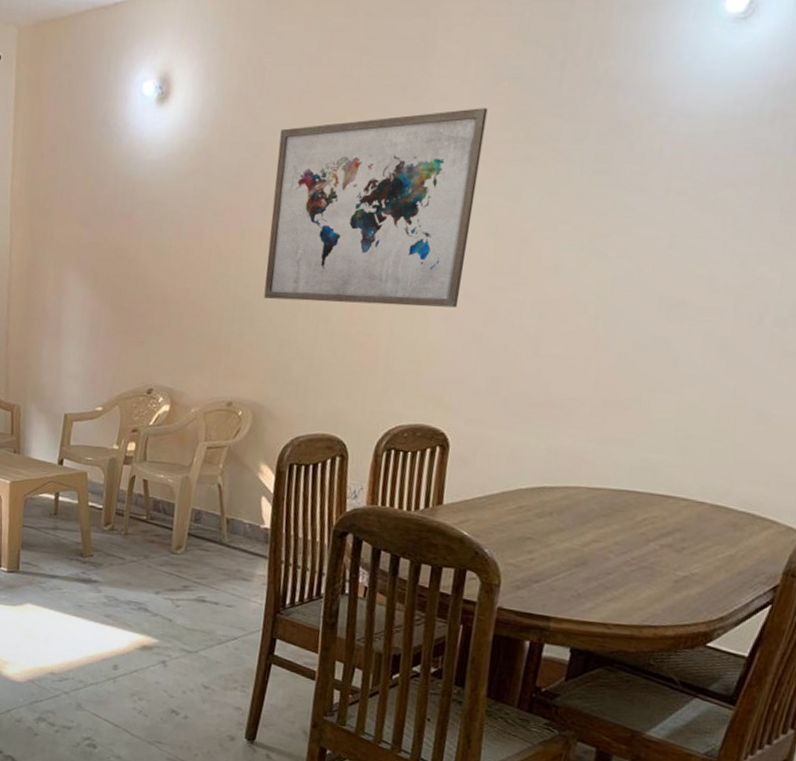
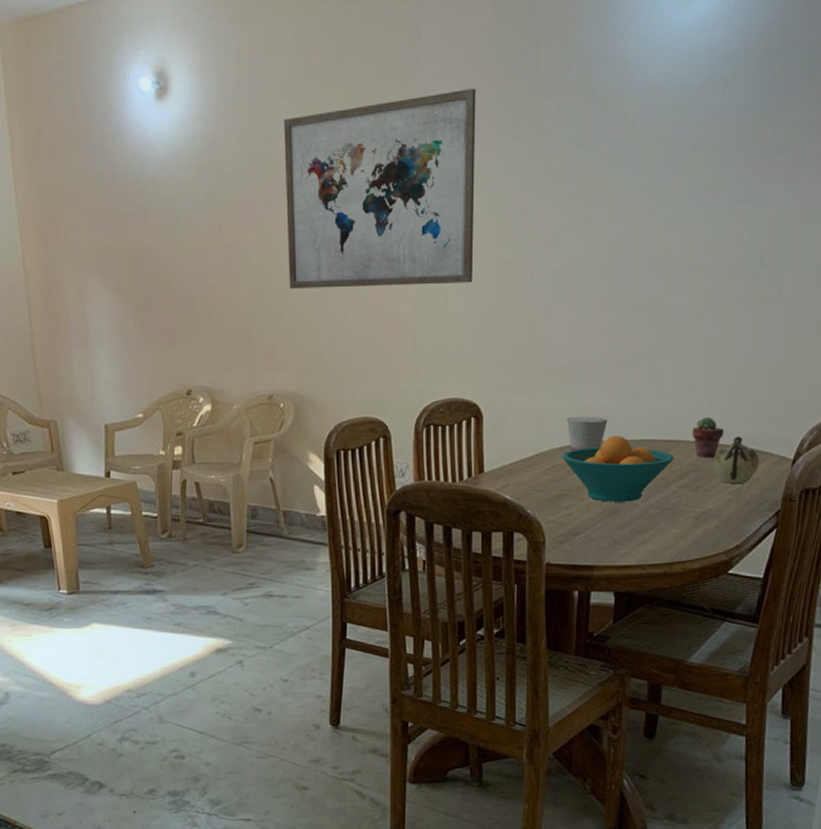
fruit bowl: none [530,482,660,555] -> present [561,435,674,502]
cup: none [541,457,589,494] -> present [567,416,608,451]
potted succulent: none [684,474,723,518] -> present [692,417,724,457]
teapot: none [703,498,762,551] -> present [713,436,760,483]

